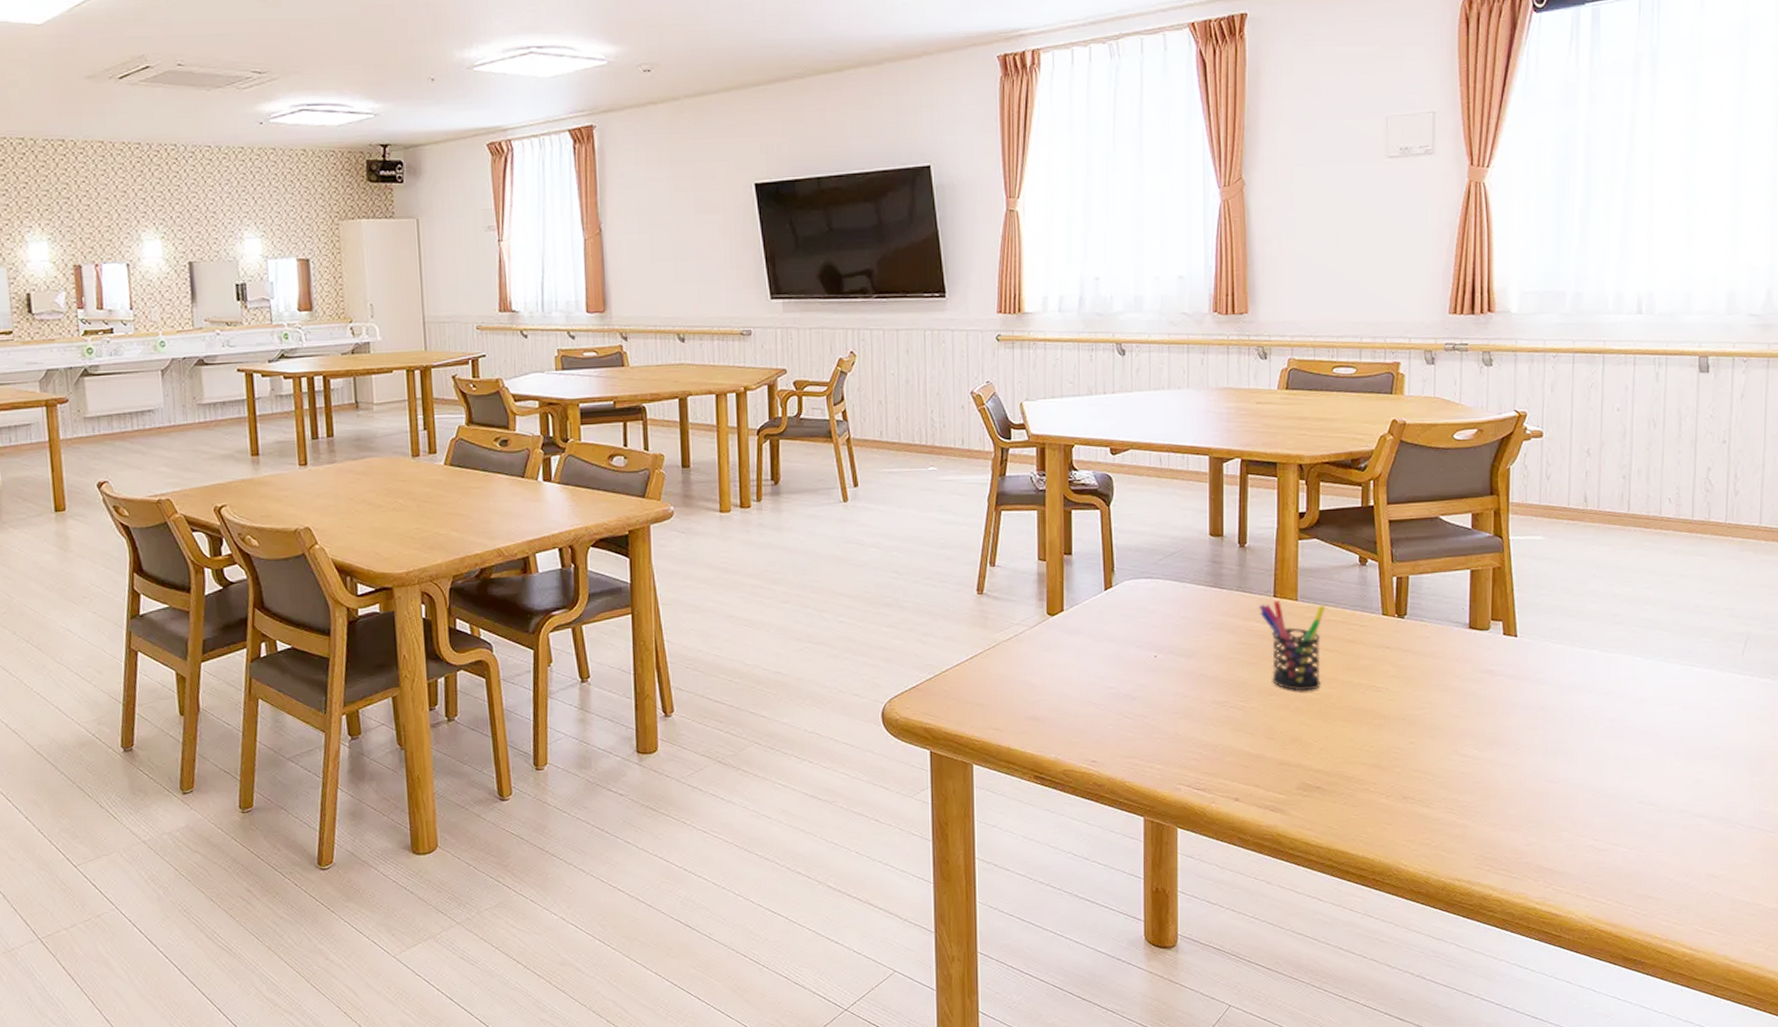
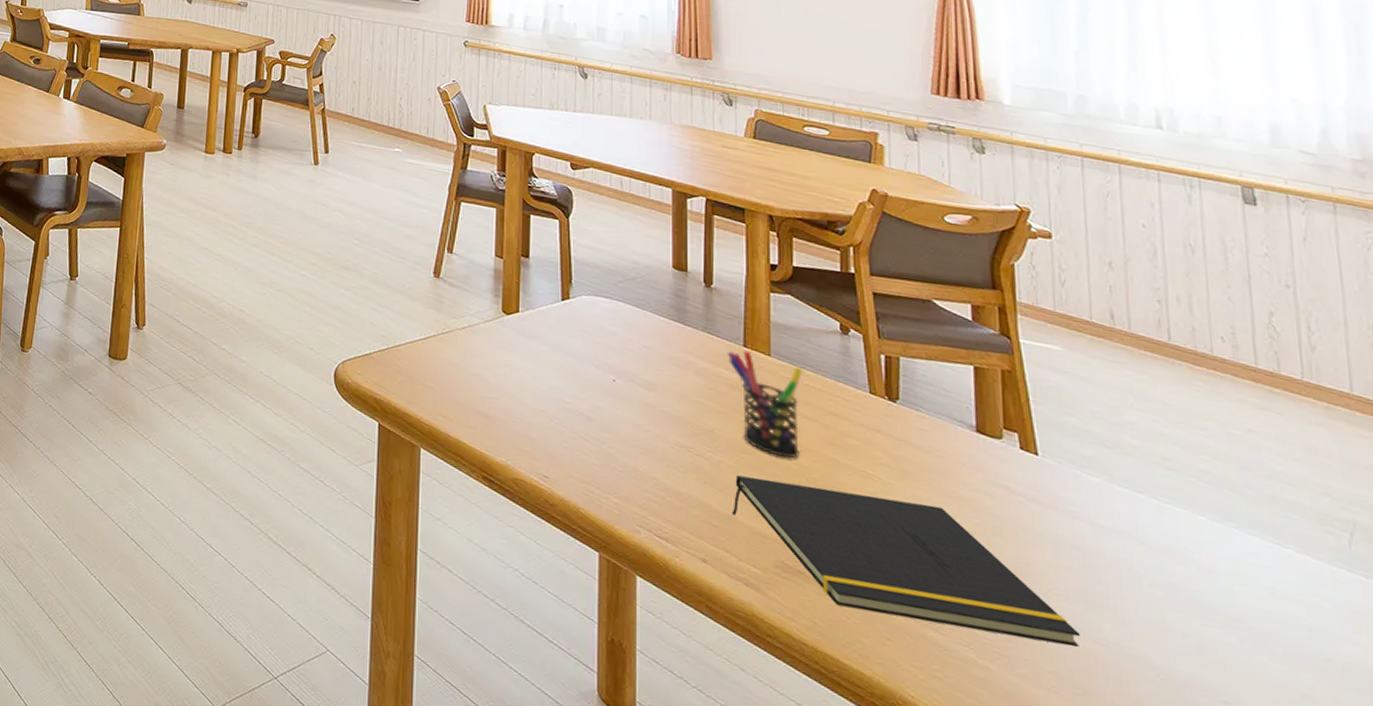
notepad: none [1260,701,1538,807] -> present [731,475,1080,648]

